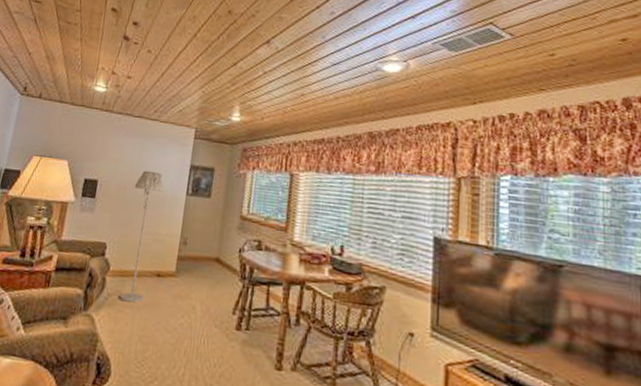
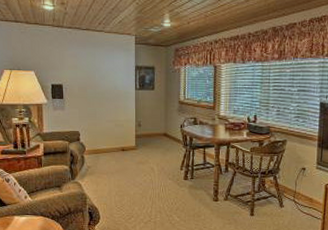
floor lamp: present [119,170,164,303] -> none [93,73,117,170]

